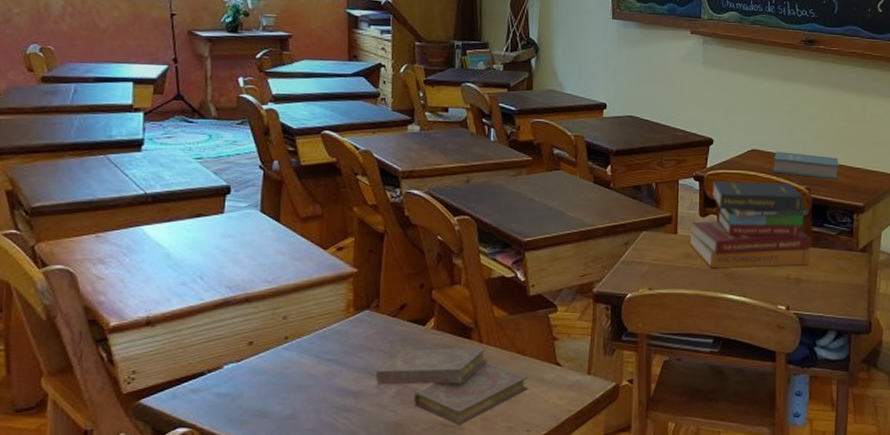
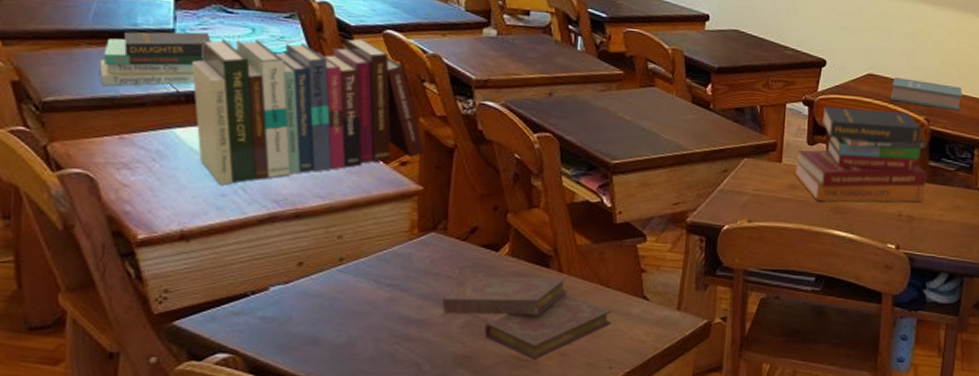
books: none [80,140,176,192] -> present [99,31,213,87]
books: none [158,139,359,275] -> present [192,38,425,185]

